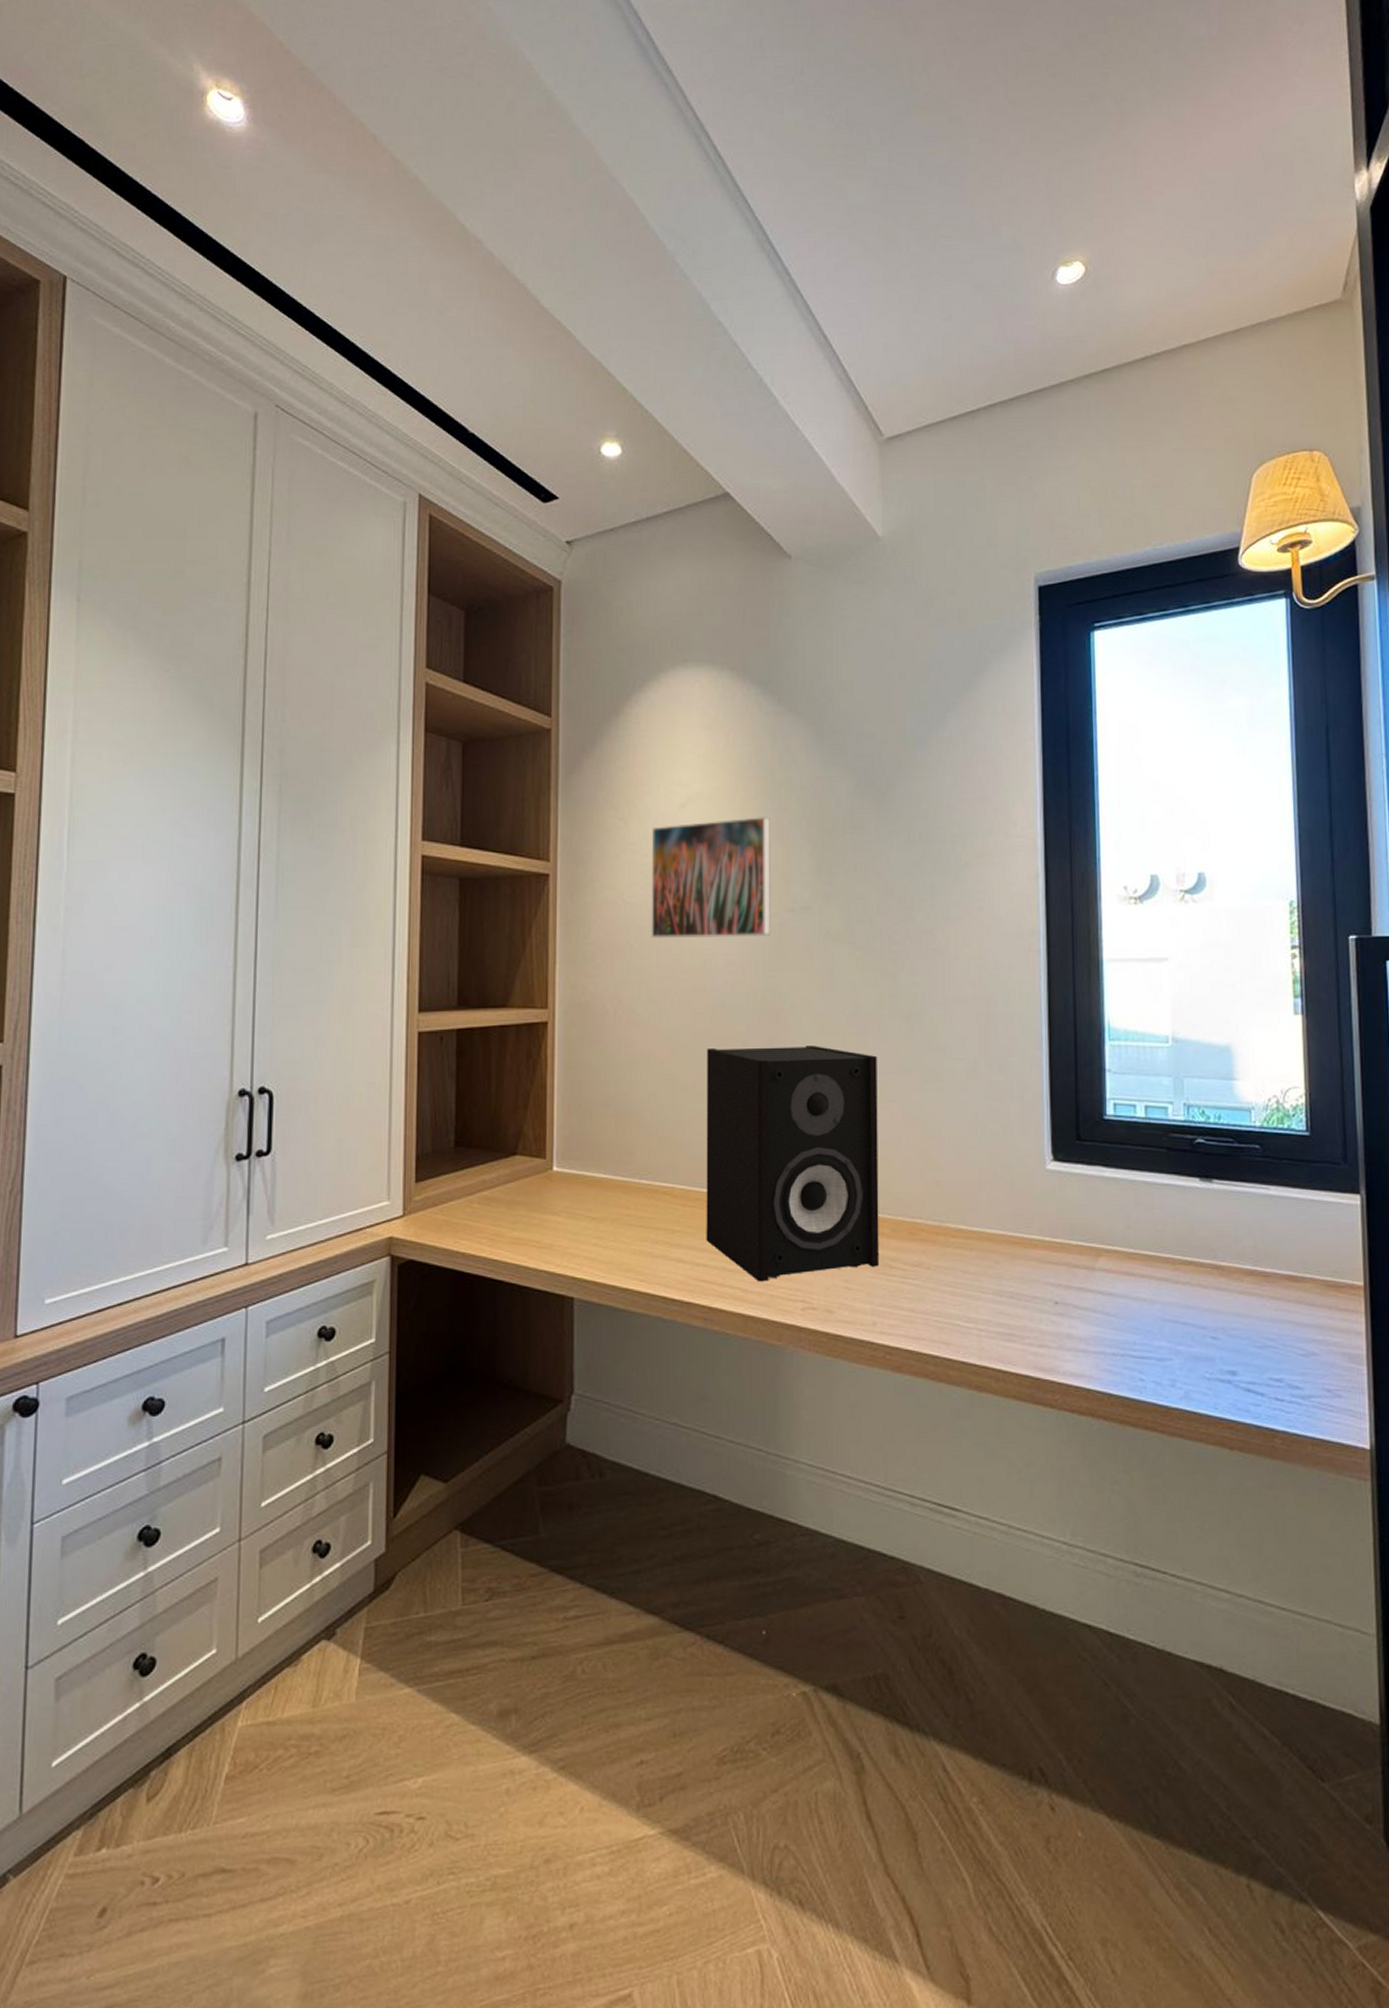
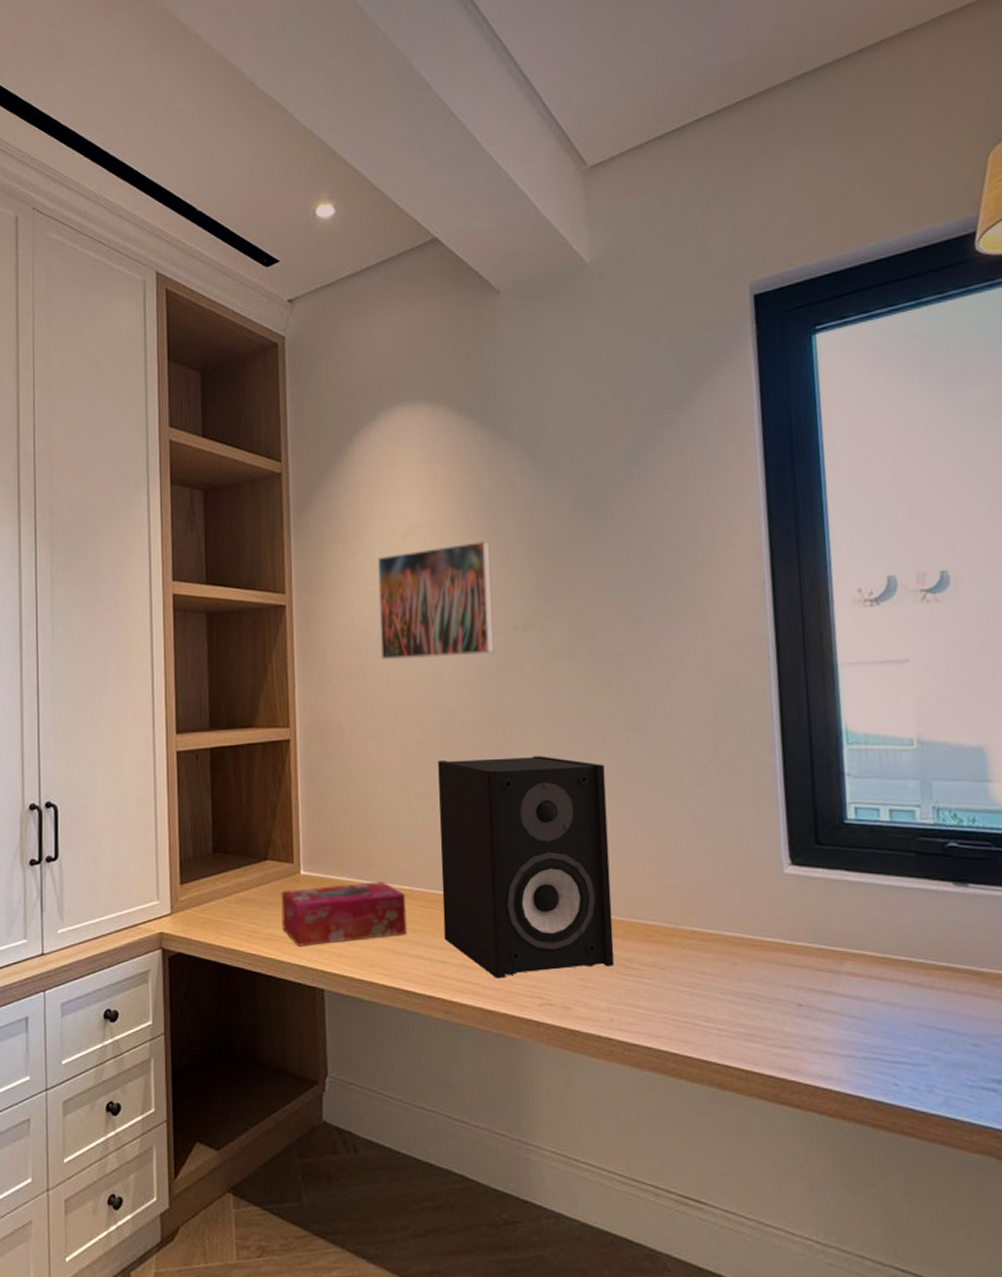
tissue box: none [530,1179,667,1251] -> present [281,882,407,946]

